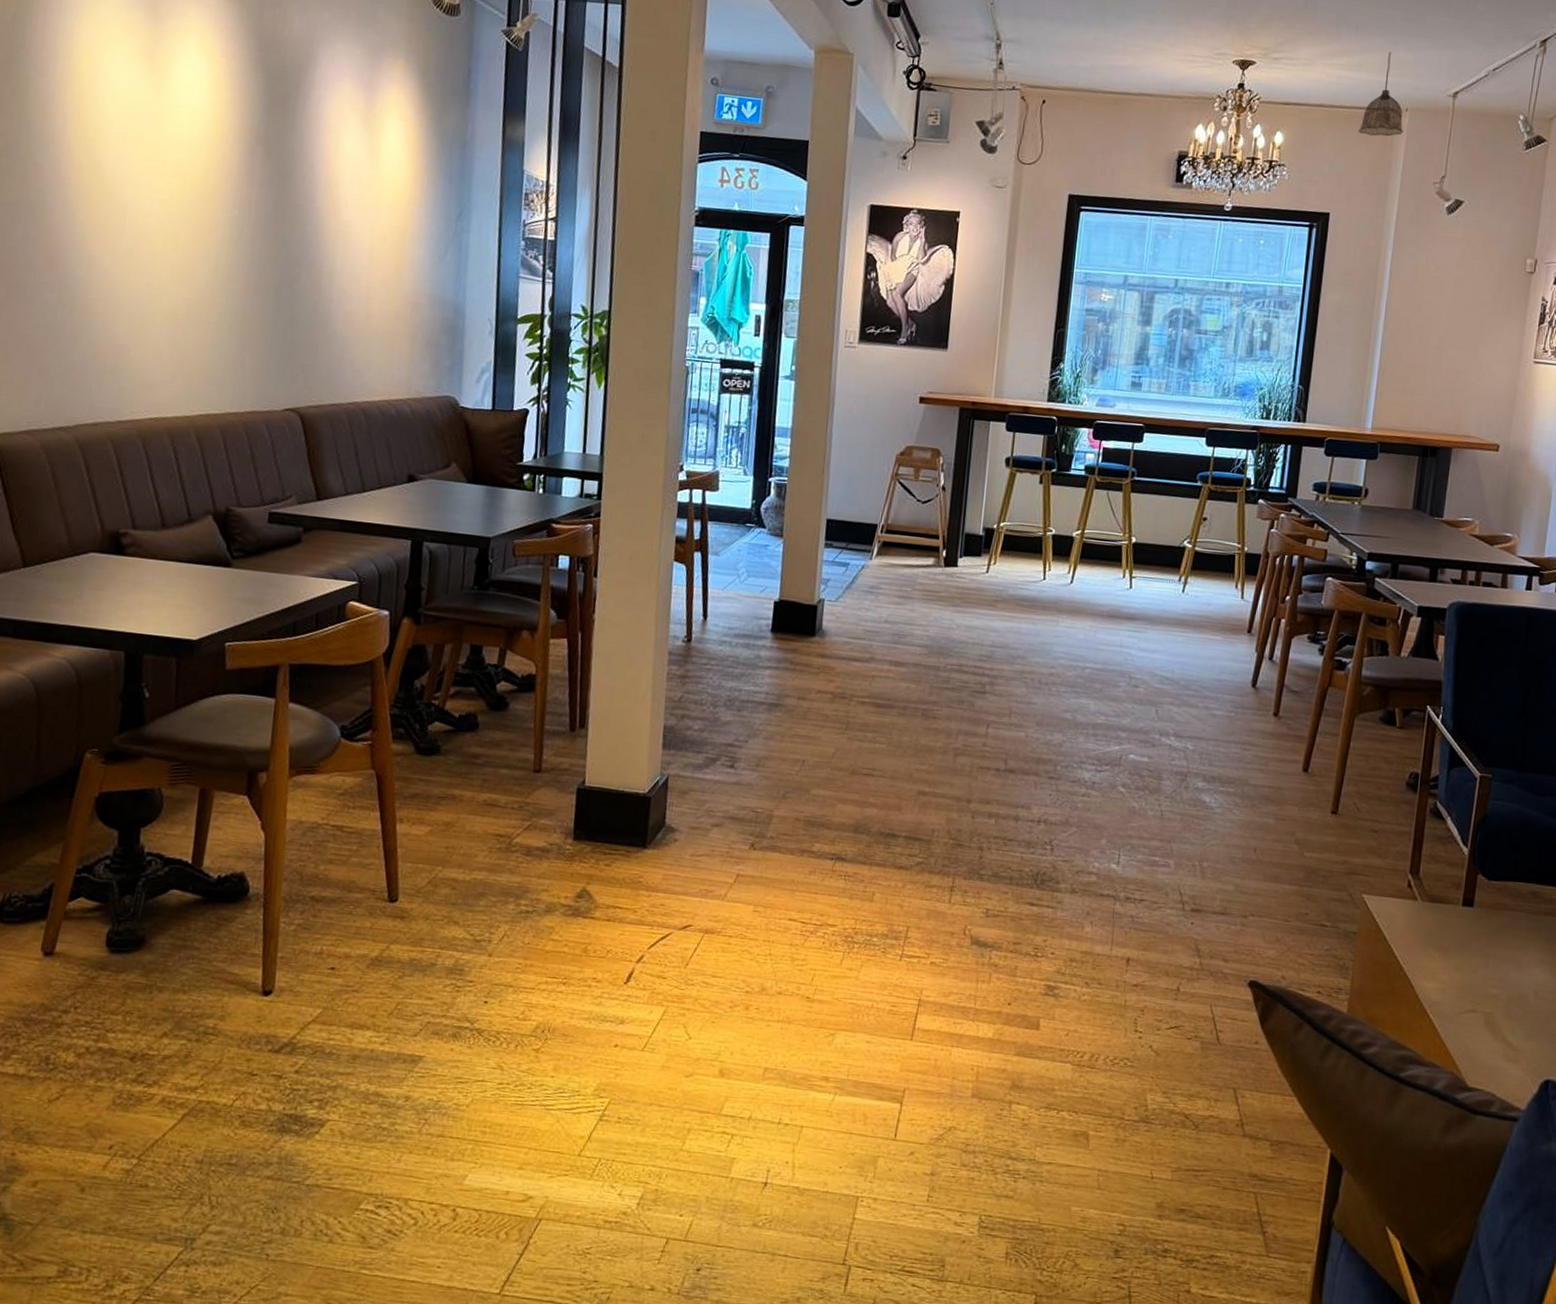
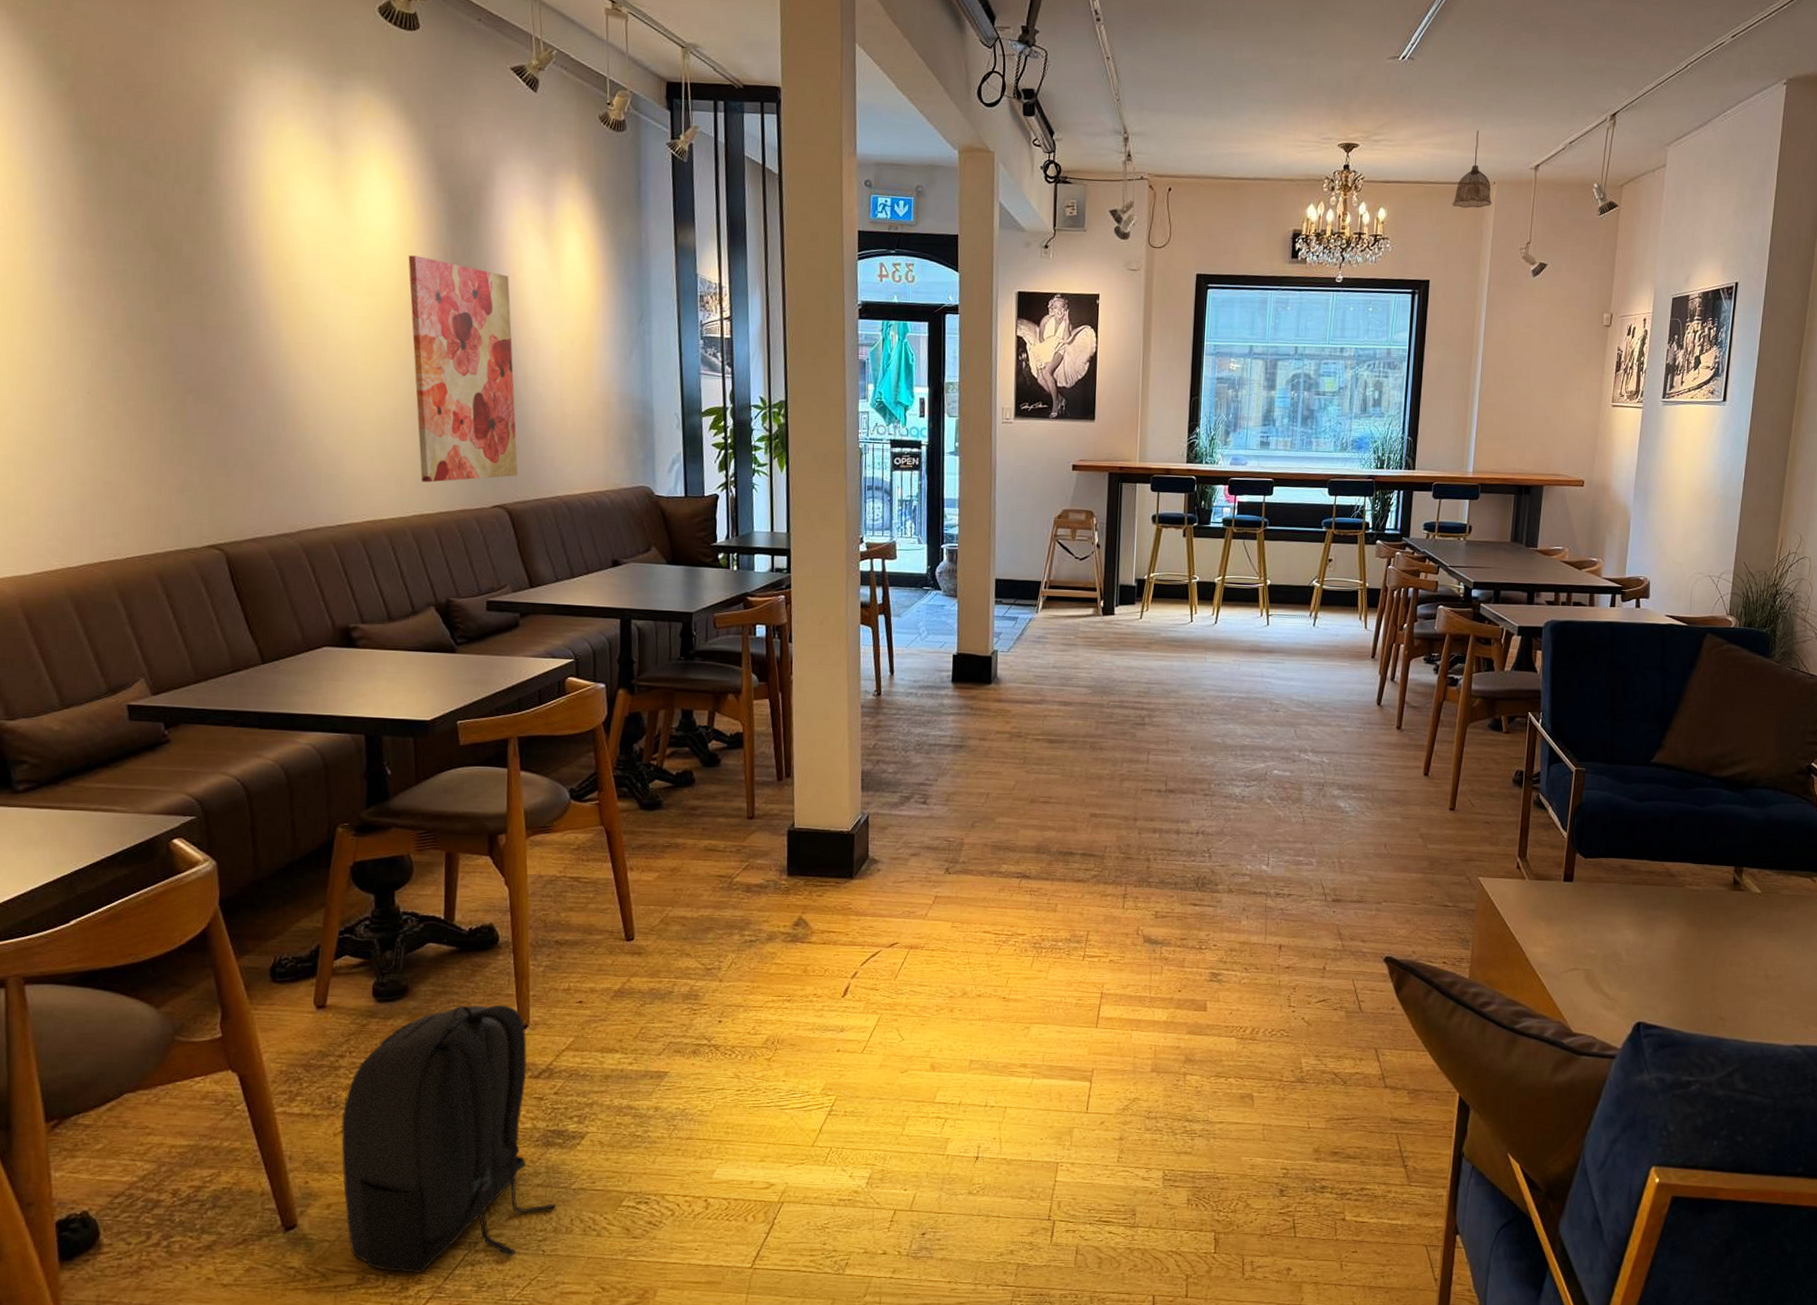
backpack: none [52,963,287,1270] -> present [341,1004,557,1273]
wall art: none [210,136,323,380] -> present [408,255,518,483]

